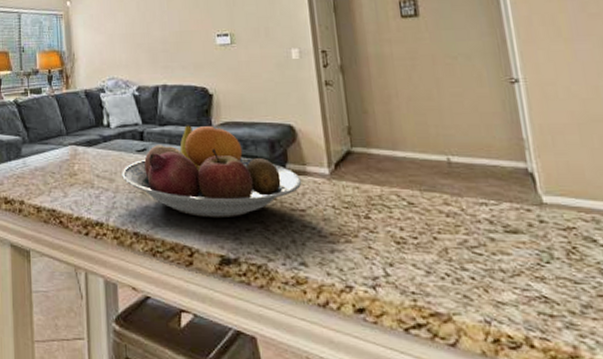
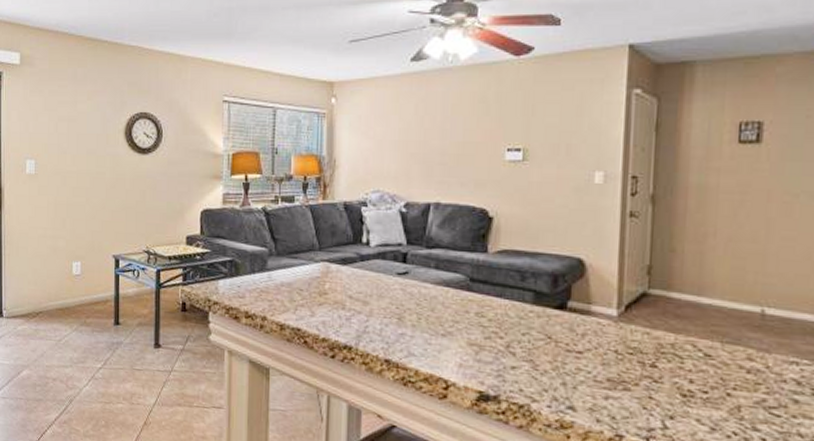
fruit bowl: present [122,124,302,219] -> none [378,248,584,353]

